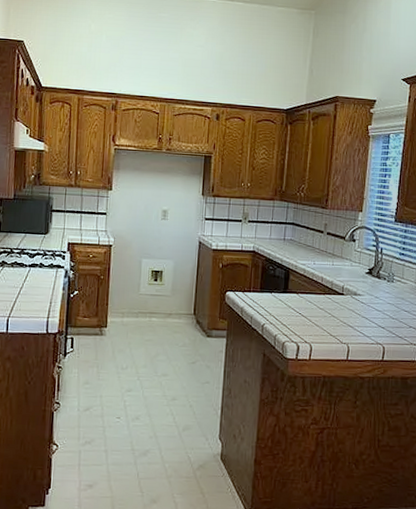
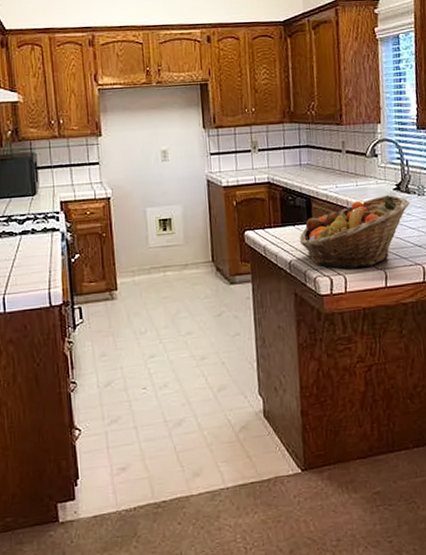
fruit basket: none [274,277,380,340] -> present [299,195,410,269]

